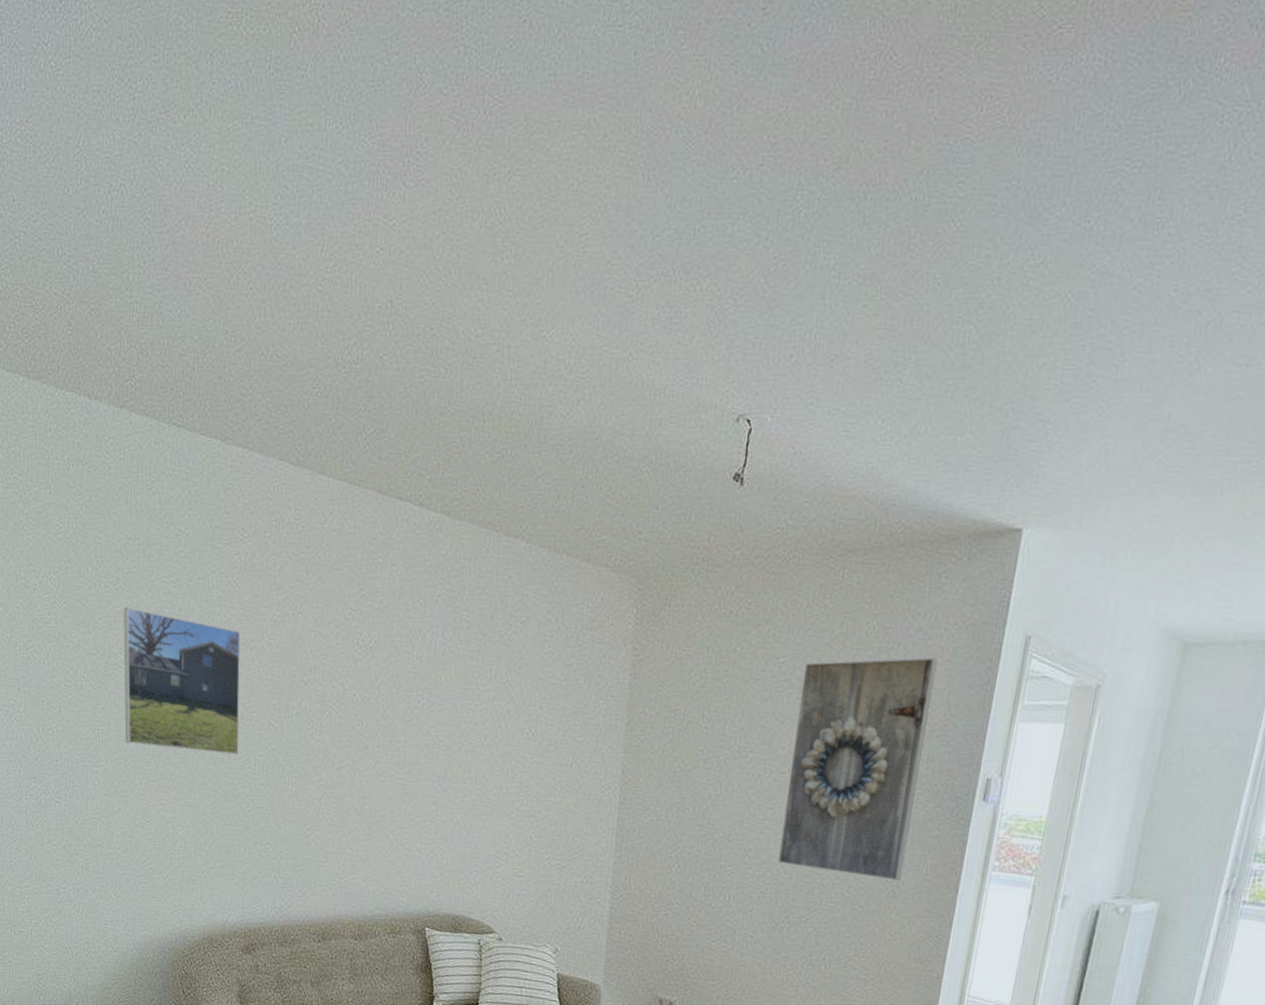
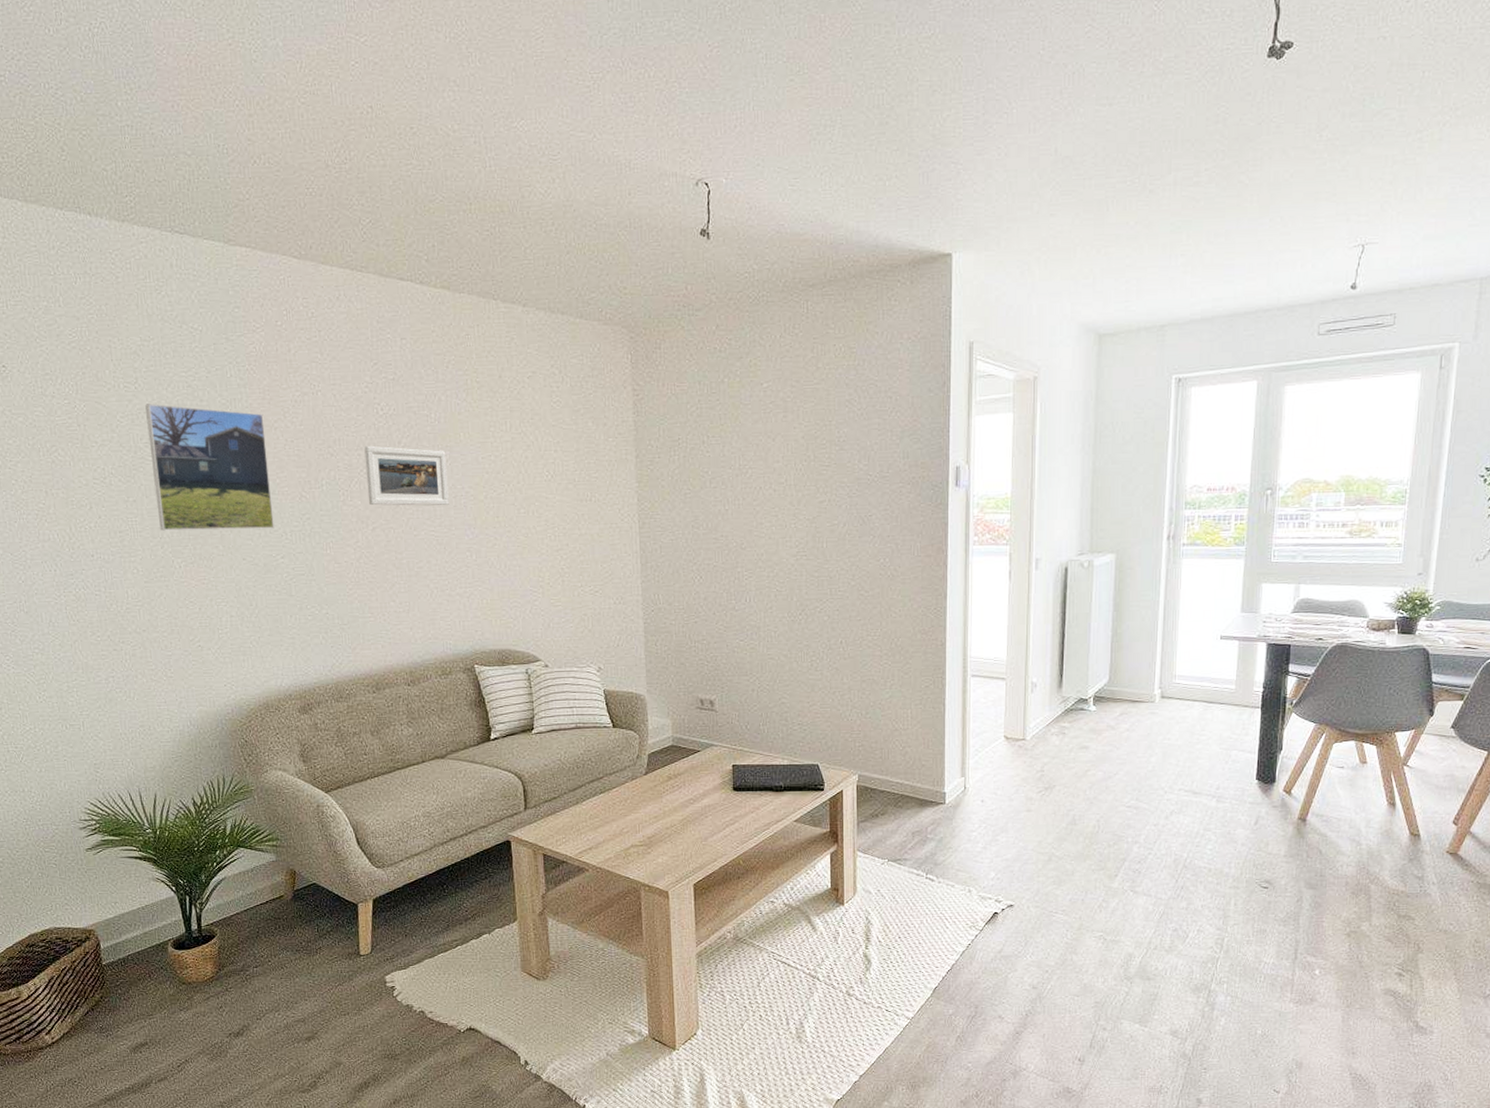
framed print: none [337,678,424,754] -> present [364,445,449,506]
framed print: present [778,657,938,881] -> none [786,369,899,565]

